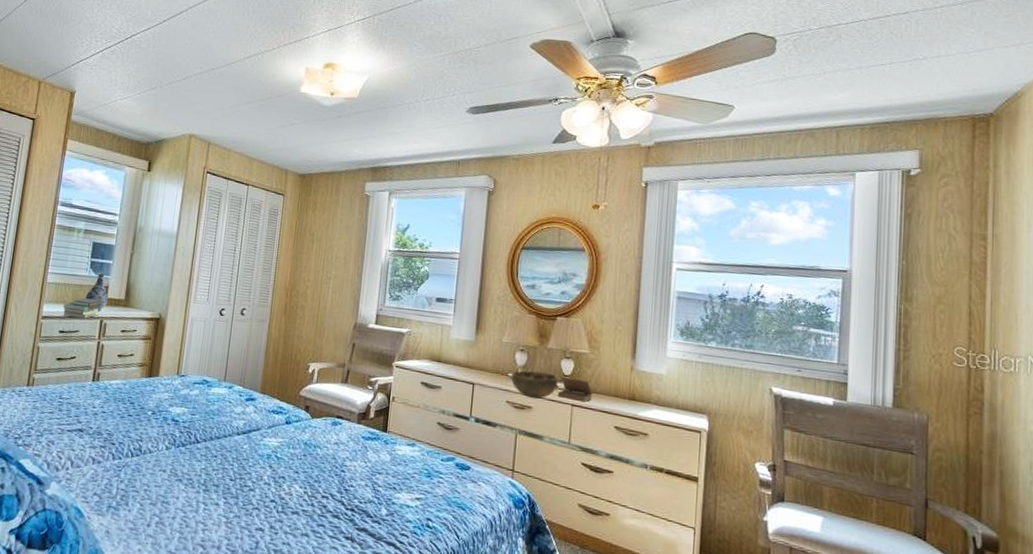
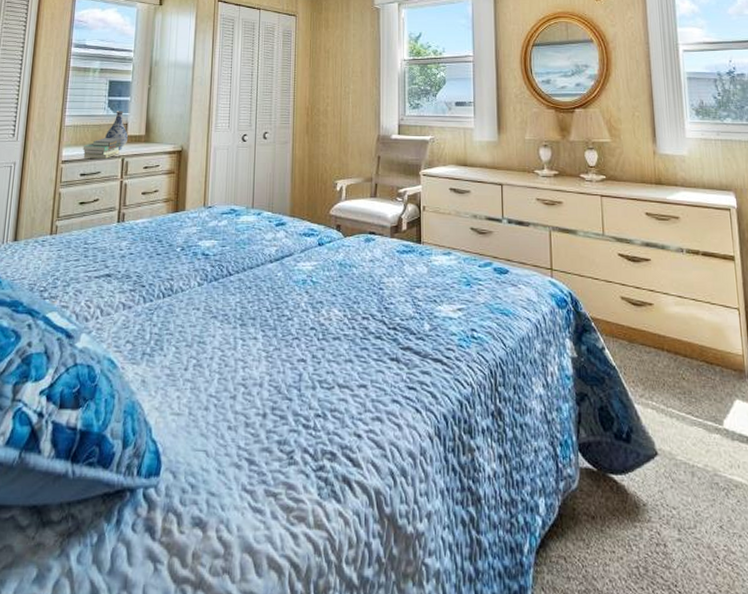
decorative bowl: present [511,370,558,400] -> none [537,166,585,194]
jewelry box: present [557,376,592,403] -> none [585,168,620,192]

